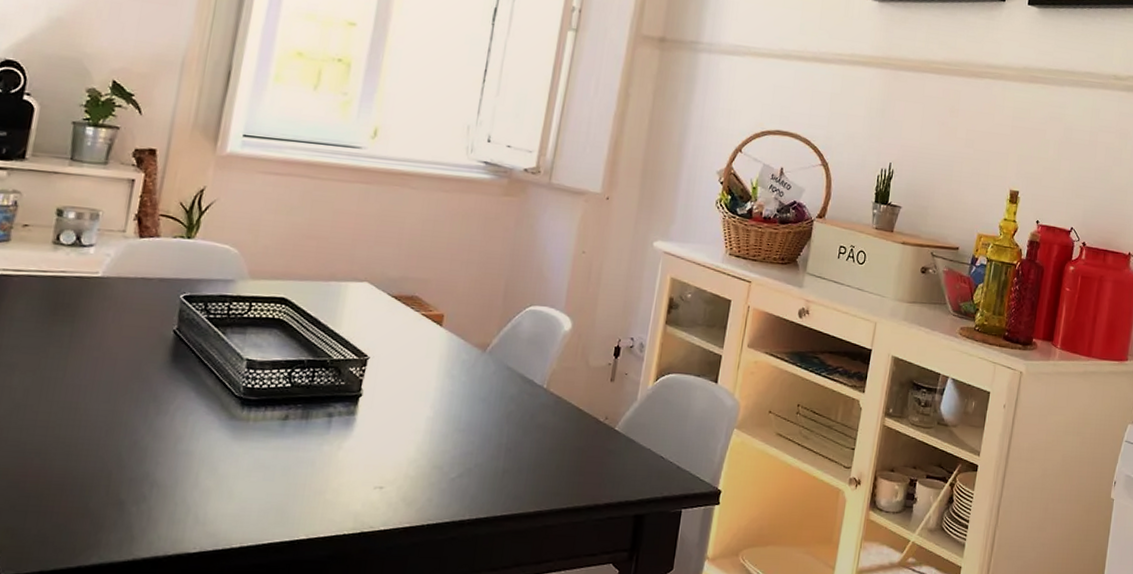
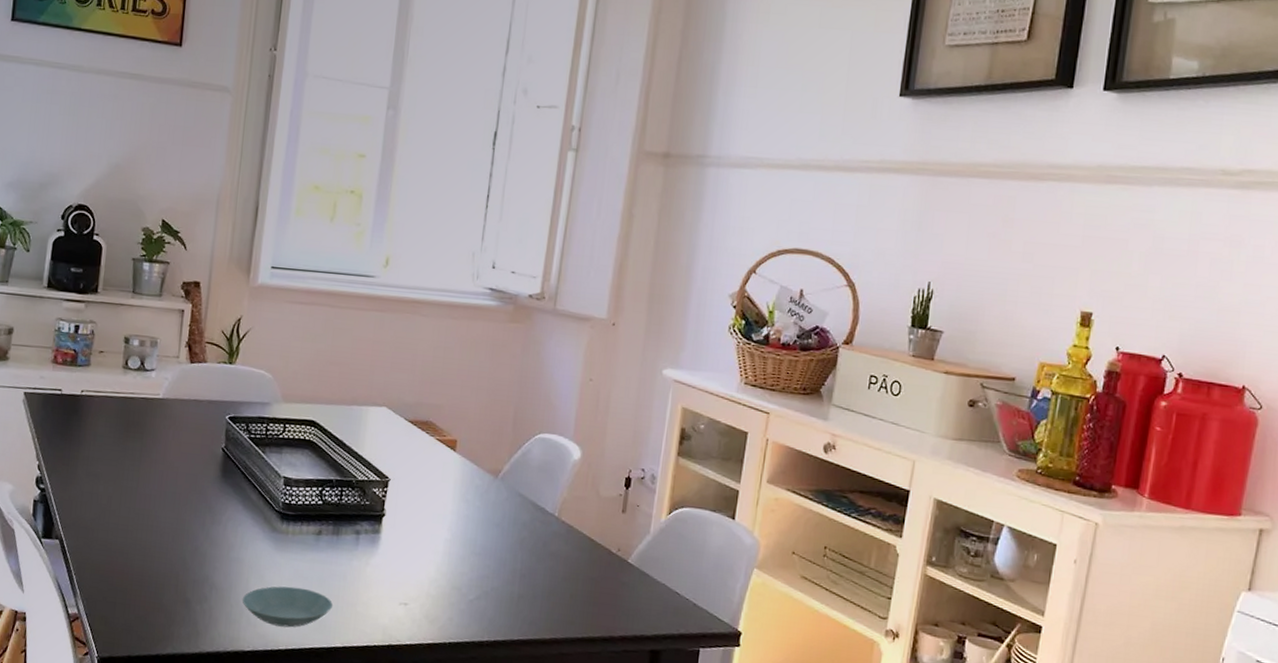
saucer: none [189,477,299,523] -> present [242,586,334,628]

